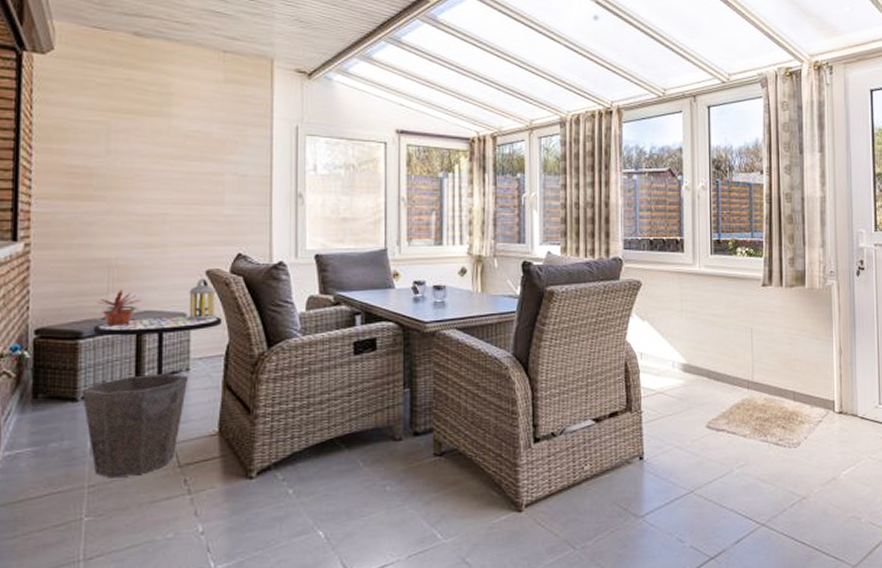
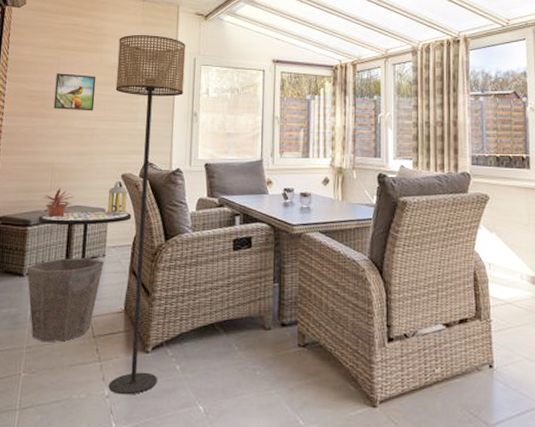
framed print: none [105,143,164,192] -> present [53,73,96,111]
floor lamp: none [191,95,285,530] -> present [108,35,186,395]

